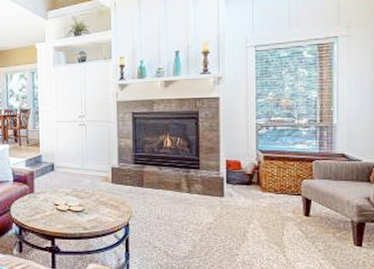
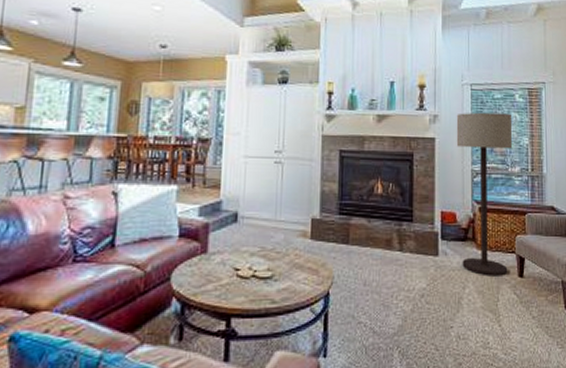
floor lamp: none [240,70,299,215] -> present [456,112,512,276]

